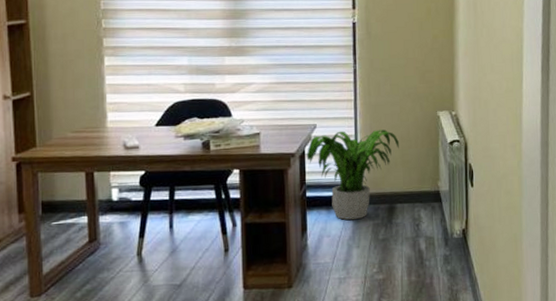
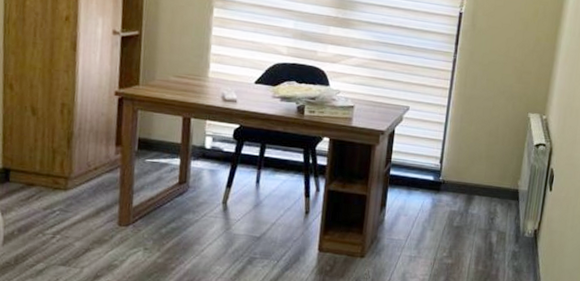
potted plant: present [306,129,399,220] -> none [395,116,487,204]

